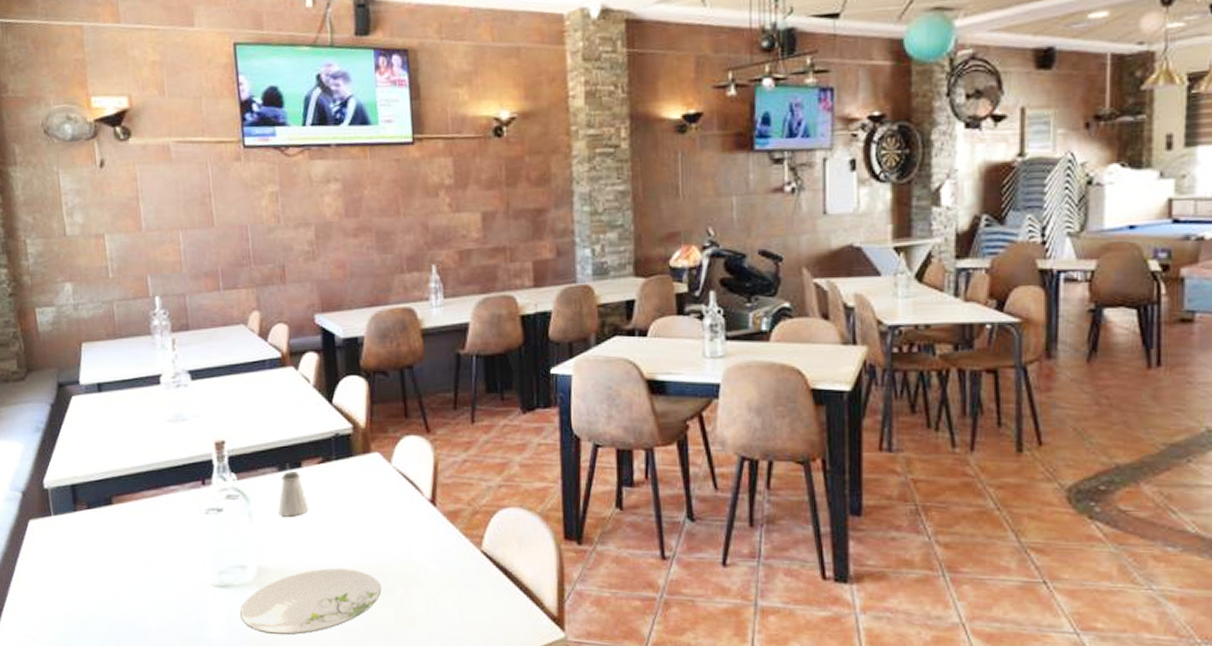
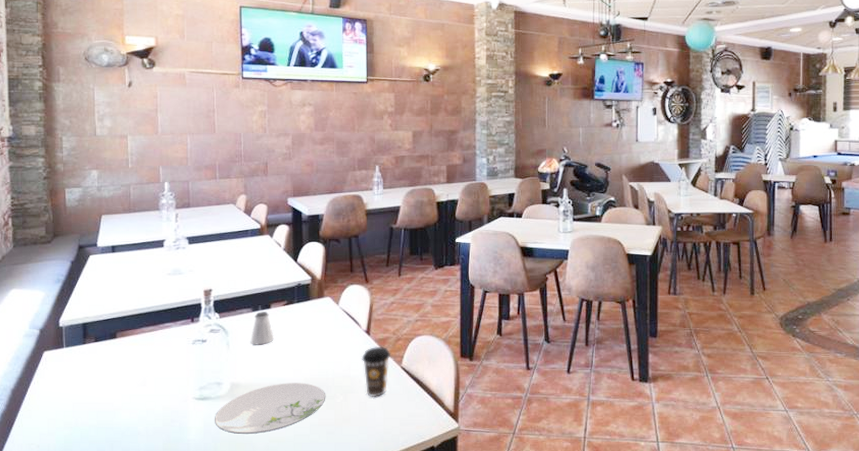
coffee cup: none [427,521,466,592] -> present [362,346,390,398]

